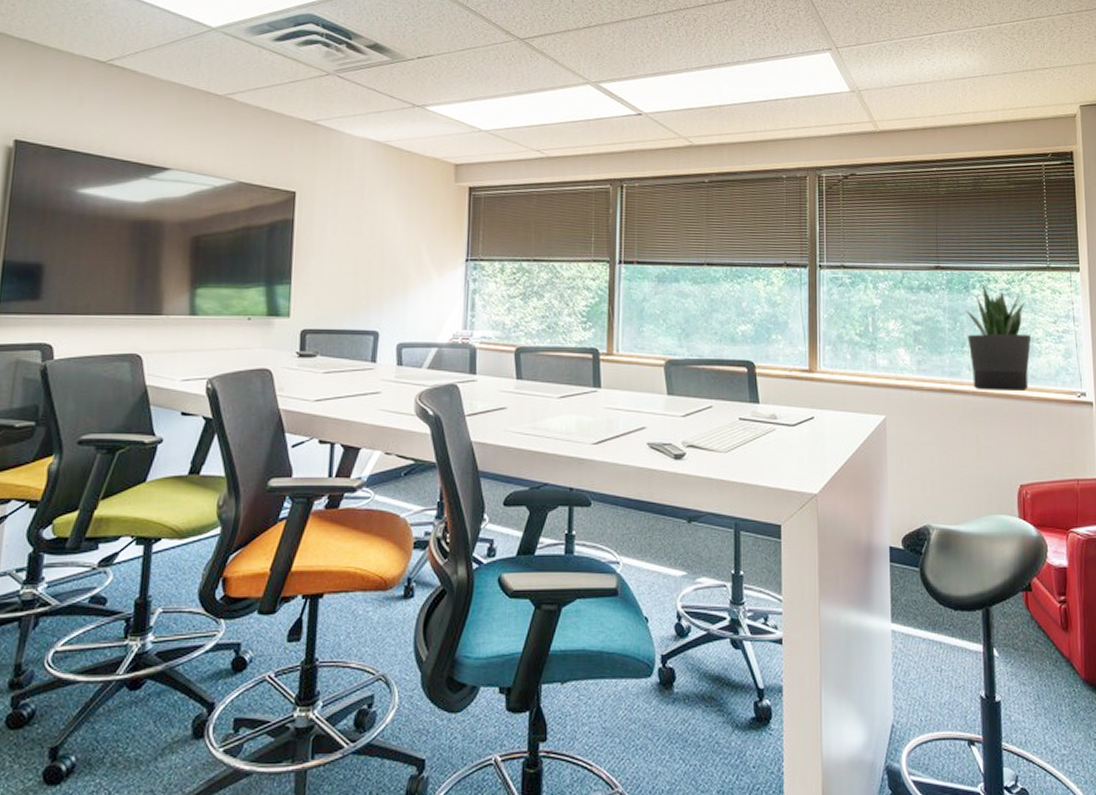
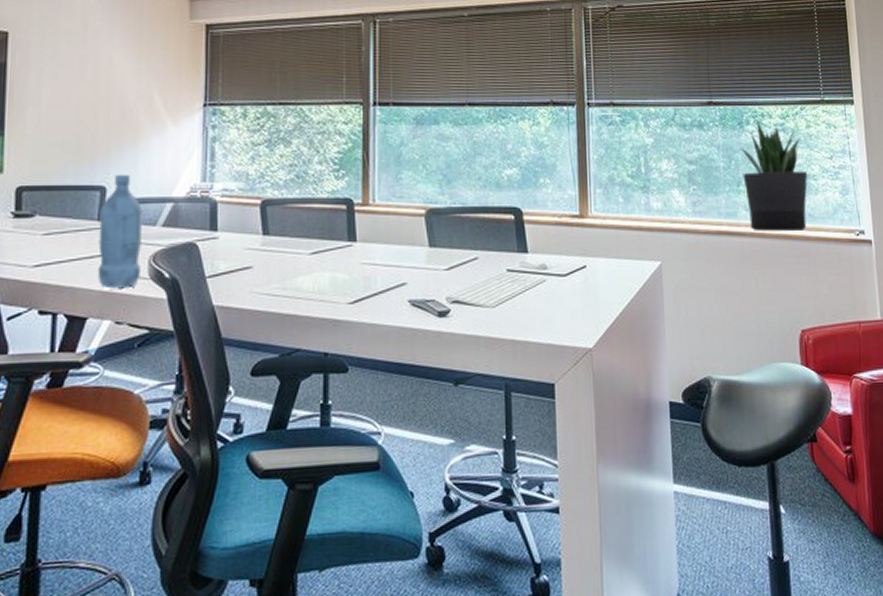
water bottle: none [370,320,410,423] -> present [97,173,142,289]

